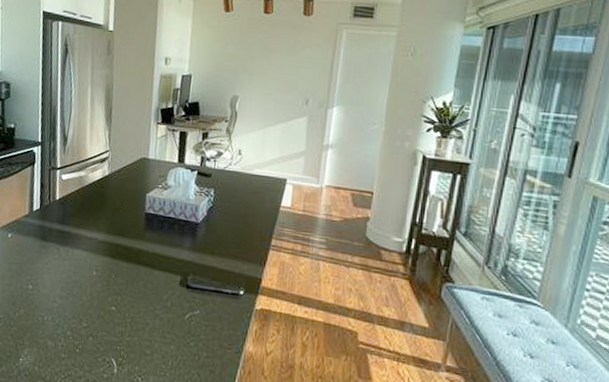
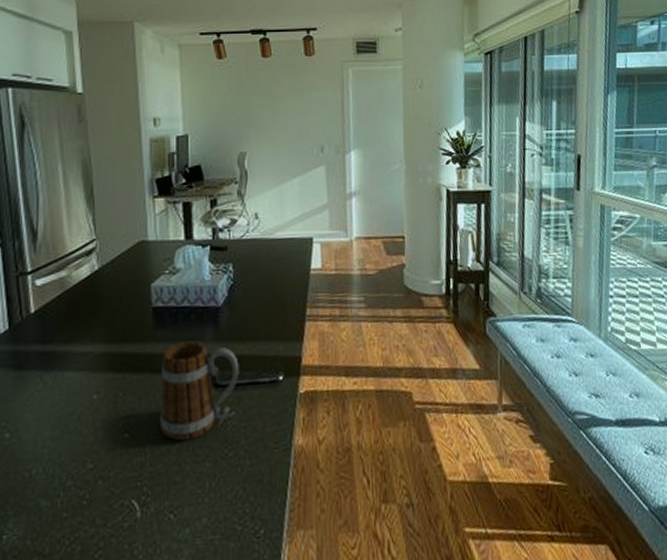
mug: none [139,245,208,325] -> present [159,341,239,441]

